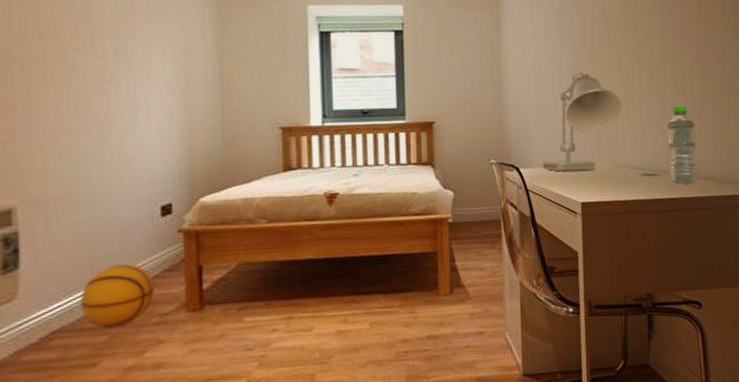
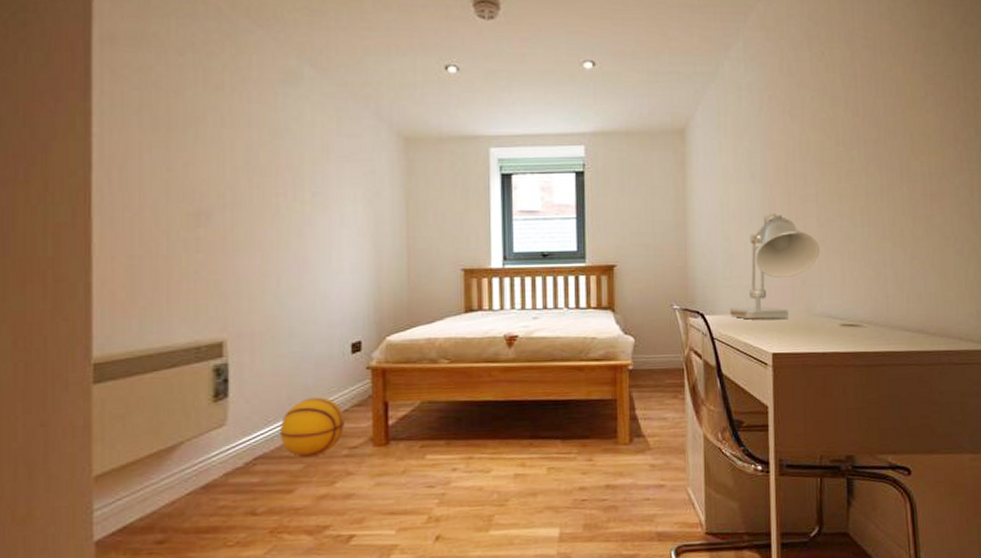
water bottle: present [667,106,698,184] -> none [872,250,908,337]

